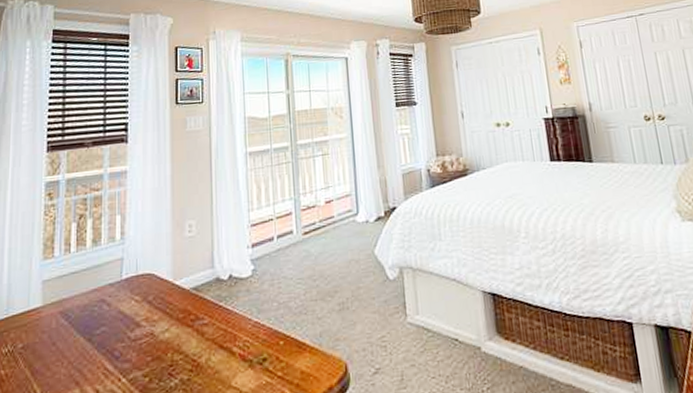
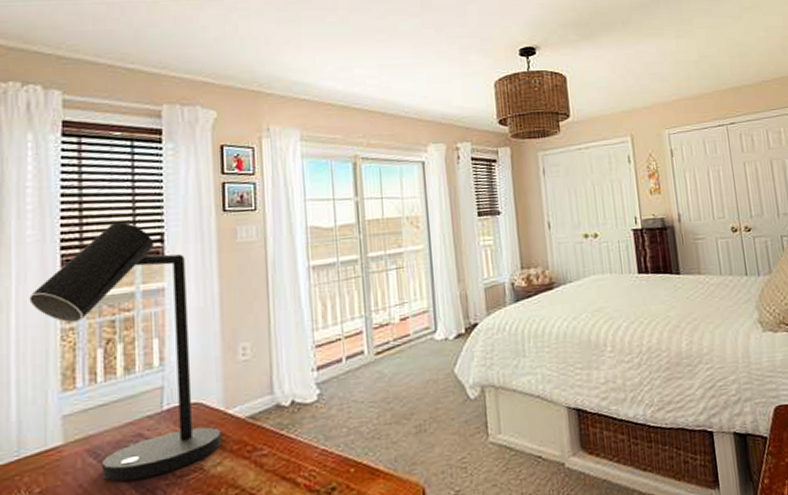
desk lamp: none [21,113,170,342] -> present [29,221,222,482]

